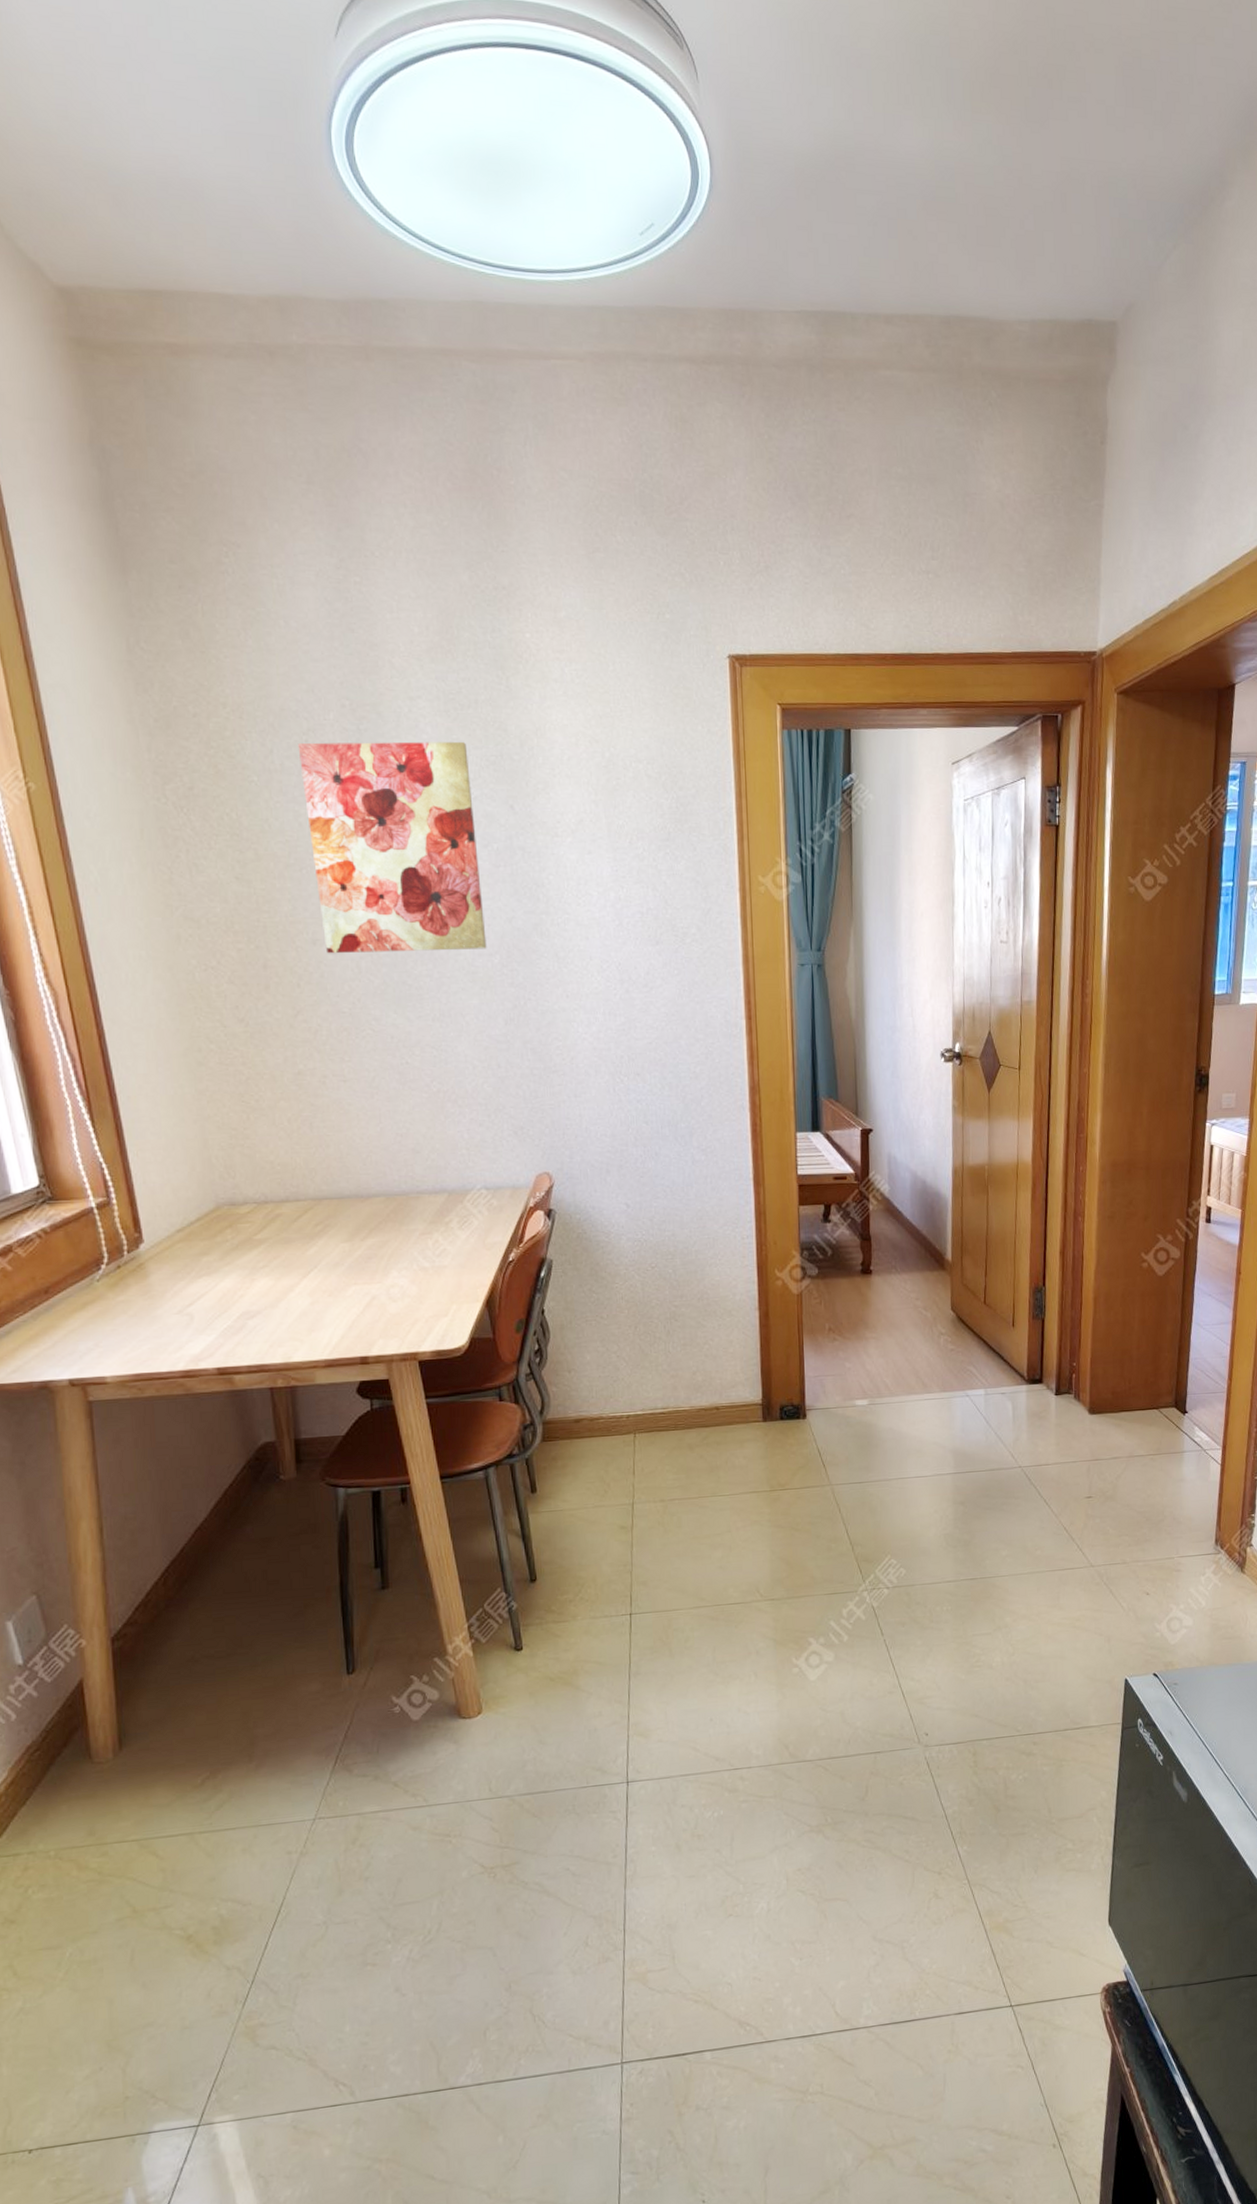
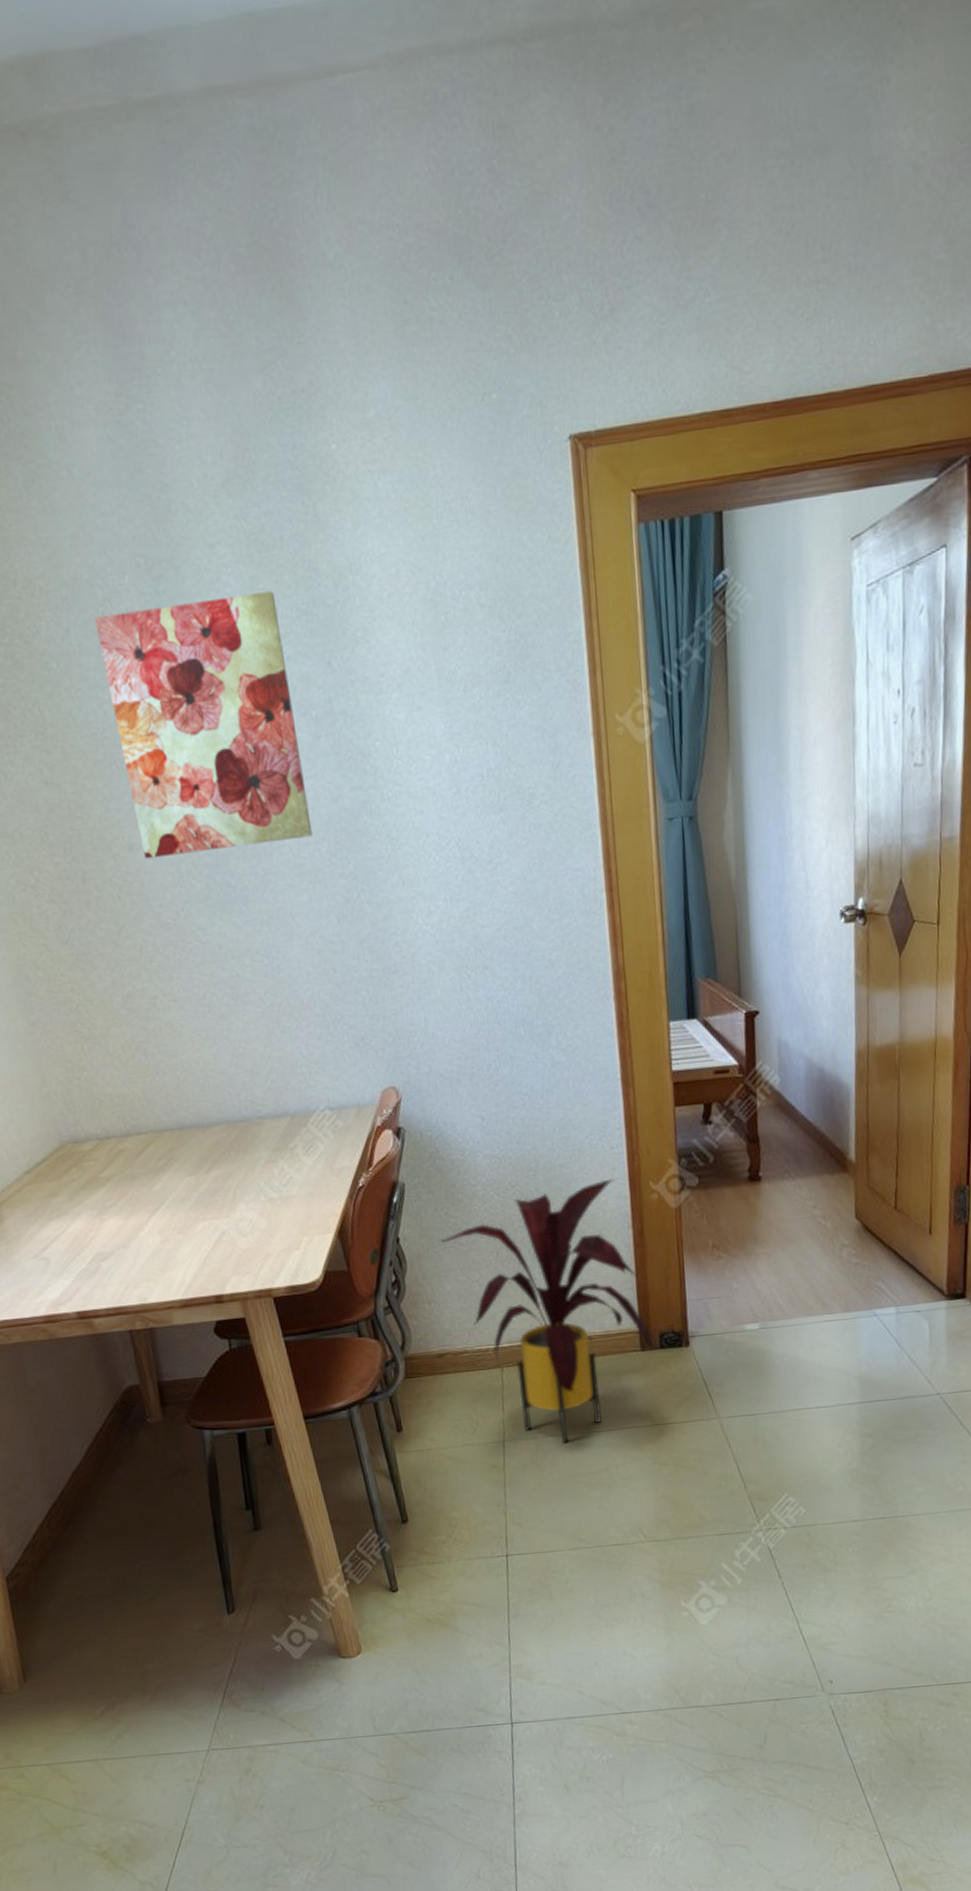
house plant: none [583,1265,774,1506] -> present [440,1178,653,1443]

